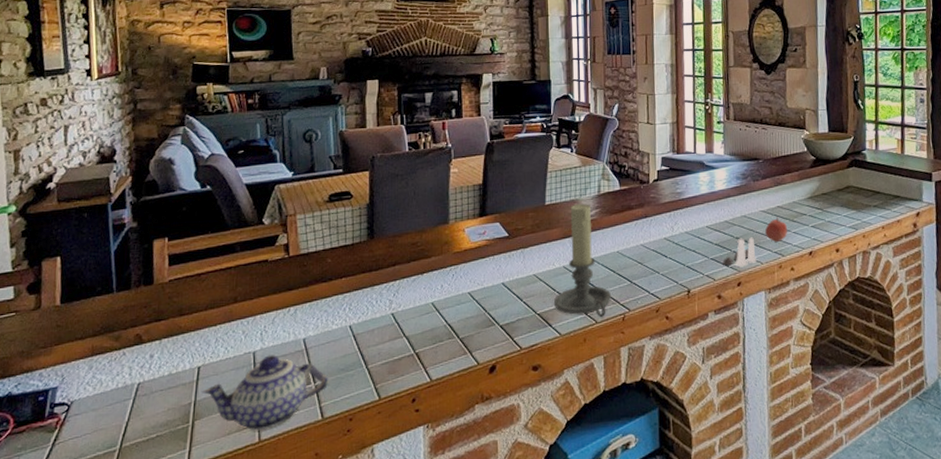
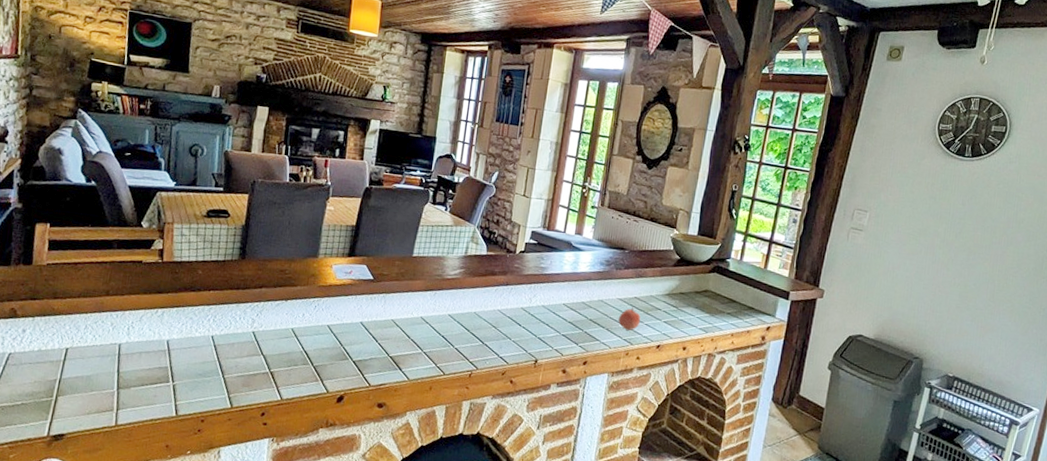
teapot: present [202,355,329,431] -> none [67,349,187,416]
candle holder: present [554,204,612,318] -> none [407,261,463,371]
salt and pepper shaker set: present [723,237,757,268] -> none [573,320,607,348]

